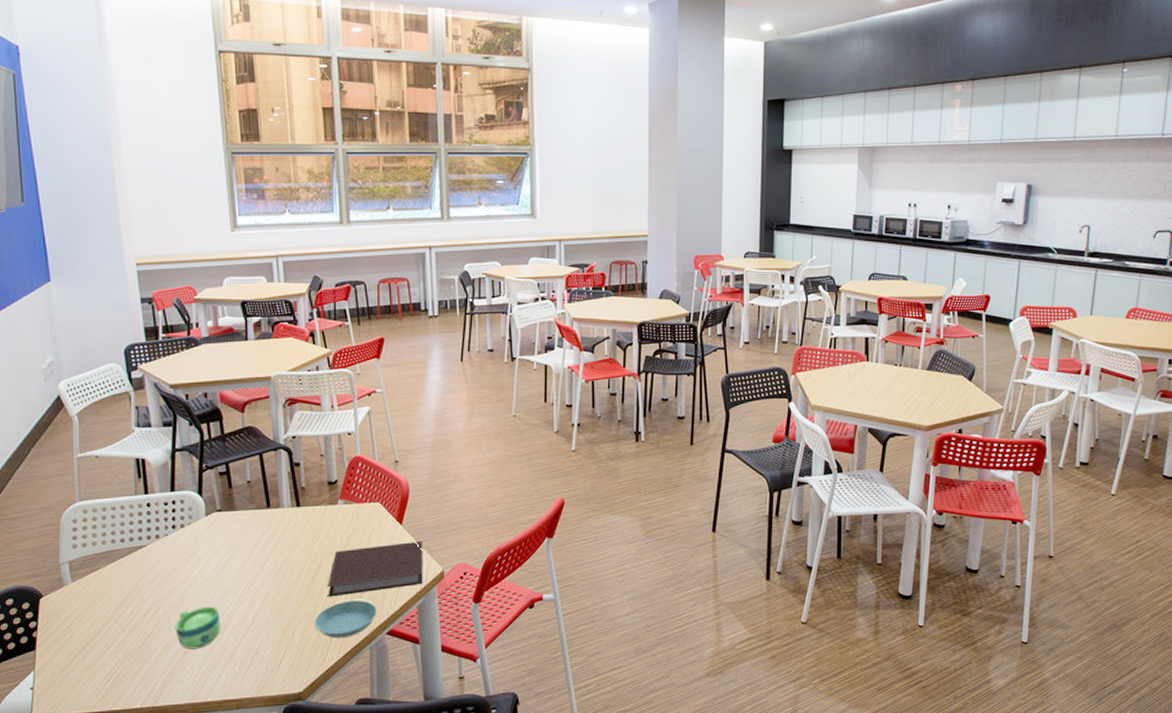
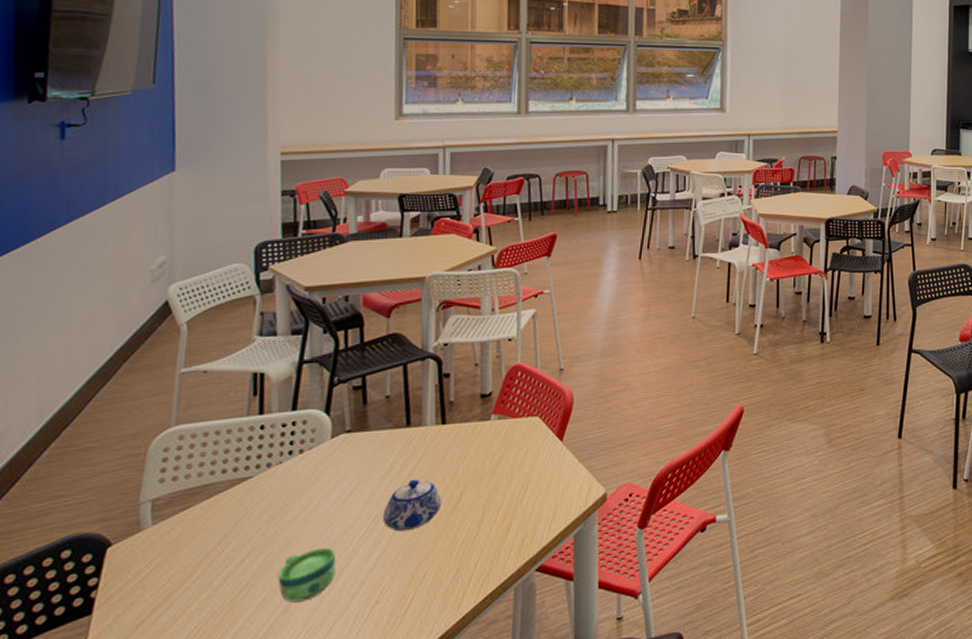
teapot: none [254,552,302,596] -> present [382,479,441,532]
saucer: present [315,600,377,639] -> none [451,531,526,580]
notebook: present [328,540,423,597] -> none [470,458,585,530]

